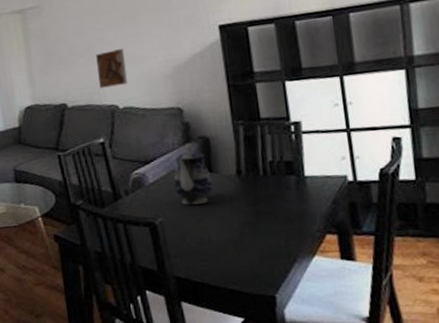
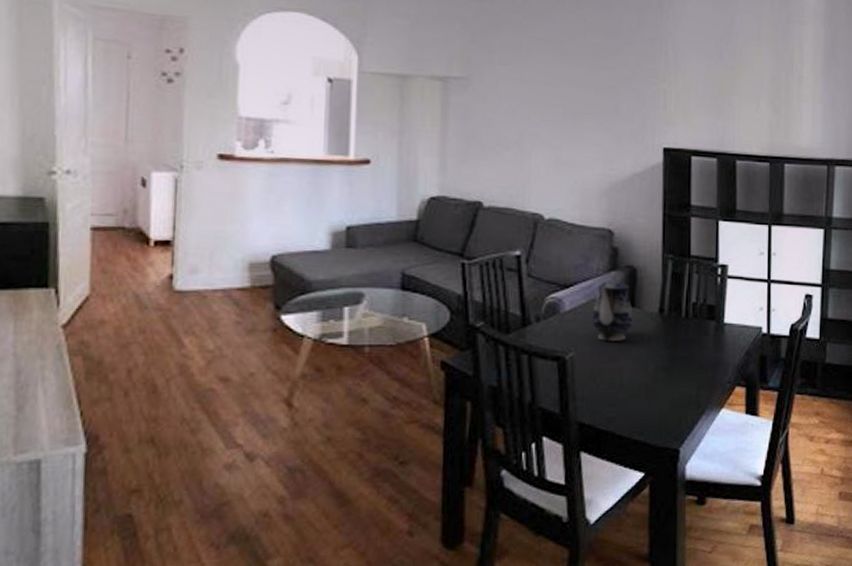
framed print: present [96,49,127,89] -> none [525,149,559,193]

